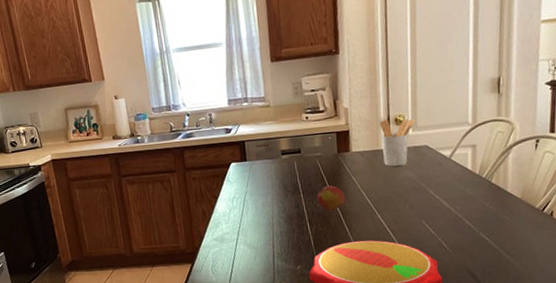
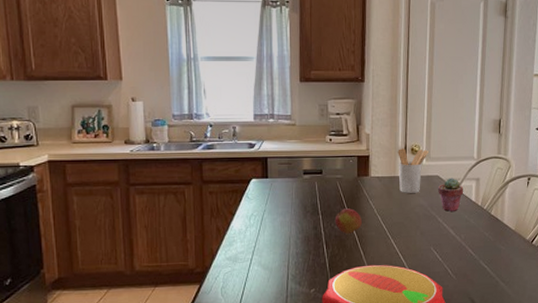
potted succulent: none [428,146,458,183] -> present [438,178,464,212]

